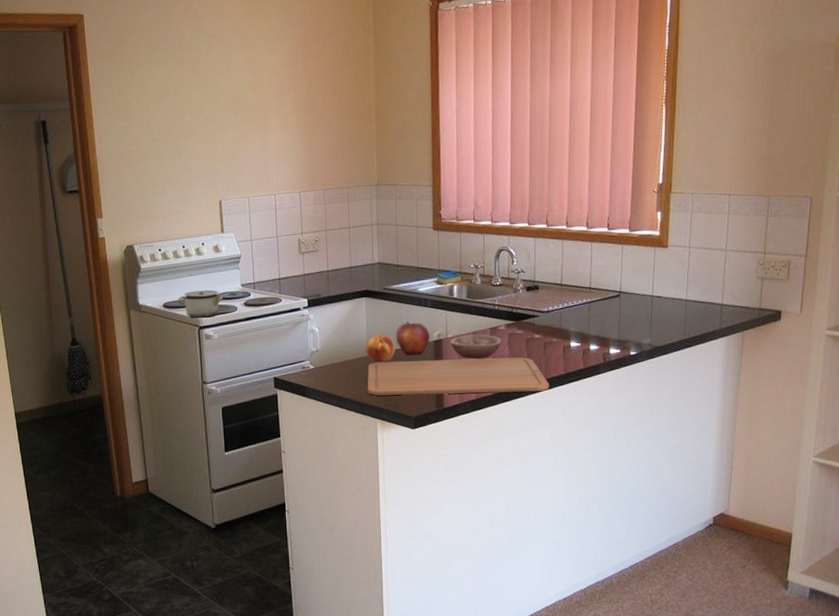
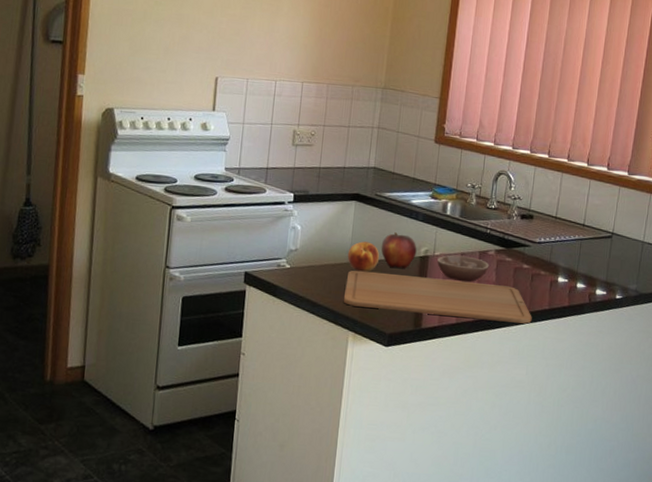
saucepan: present [178,290,225,318] -> none [153,167,205,198]

